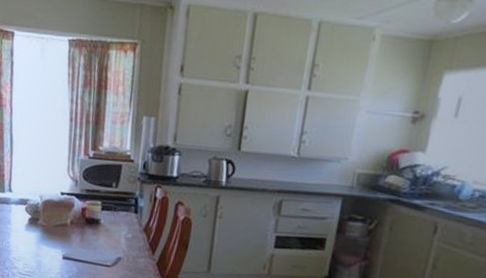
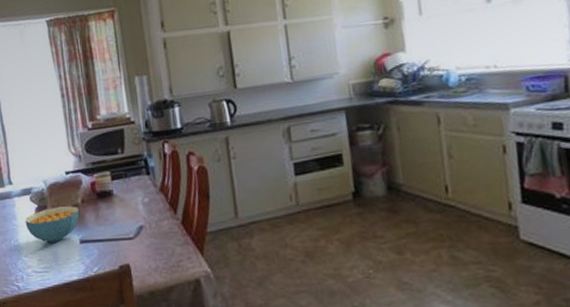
cereal bowl: none [18,221,67,253] -> present [25,206,79,243]

